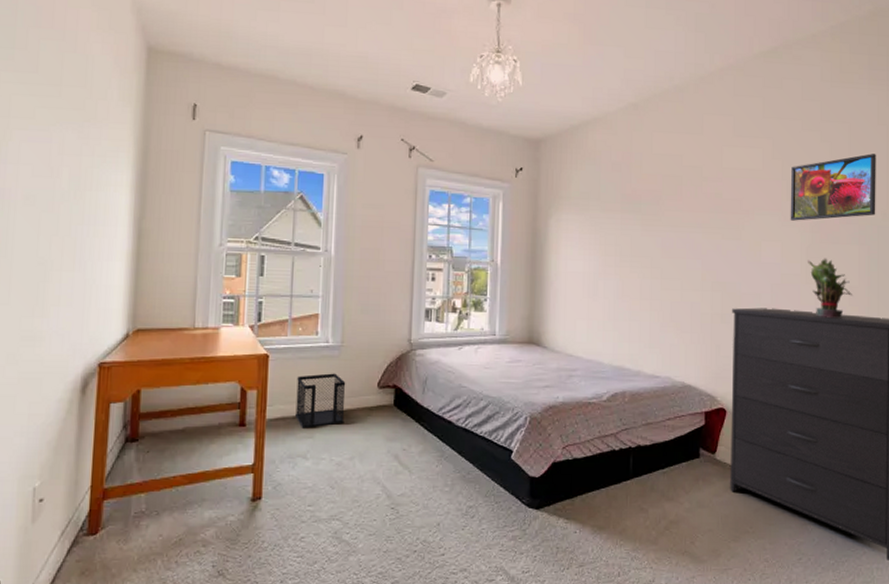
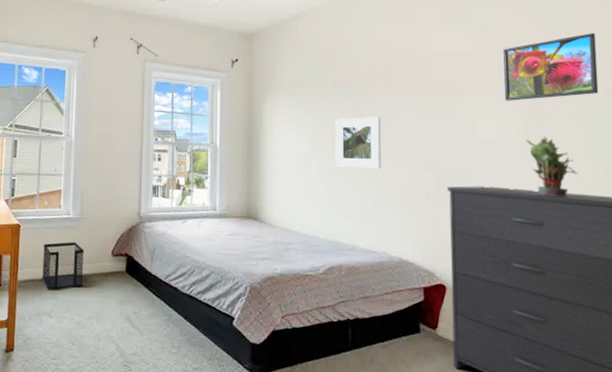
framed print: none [622,234,670,290] -> present [335,117,382,169]

